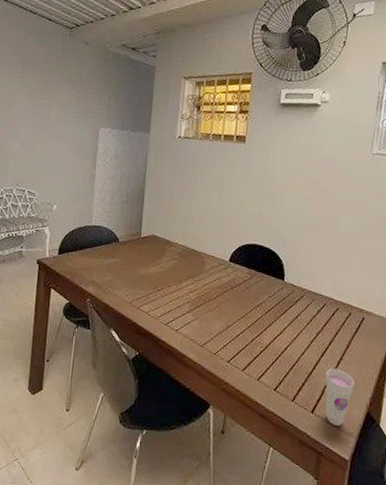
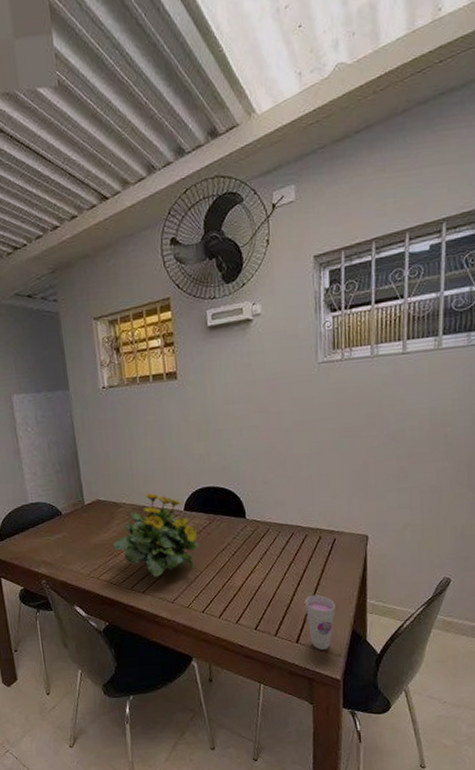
flowering plant: none [157,239,237,319] -> present [112,493,199,577]

